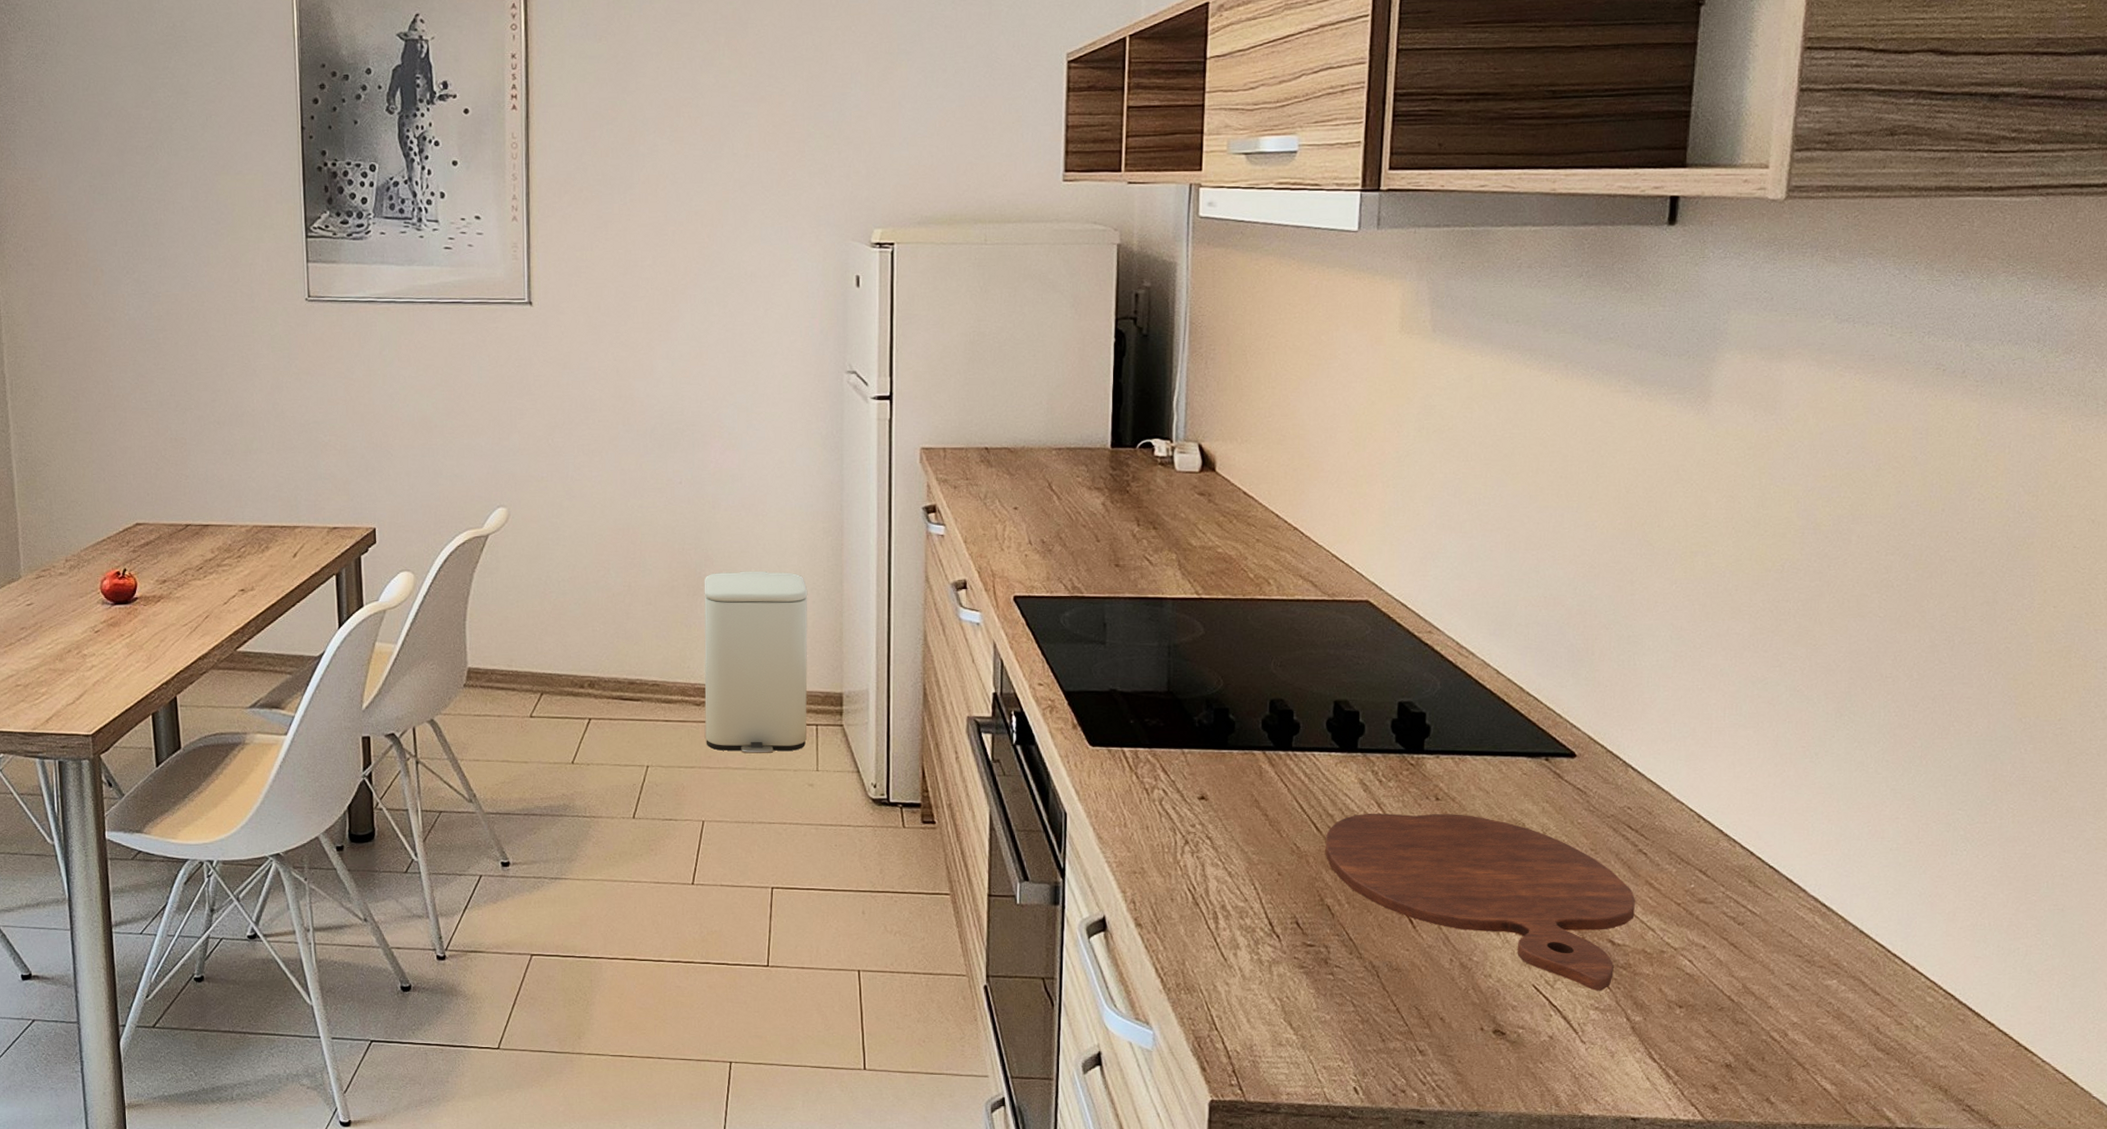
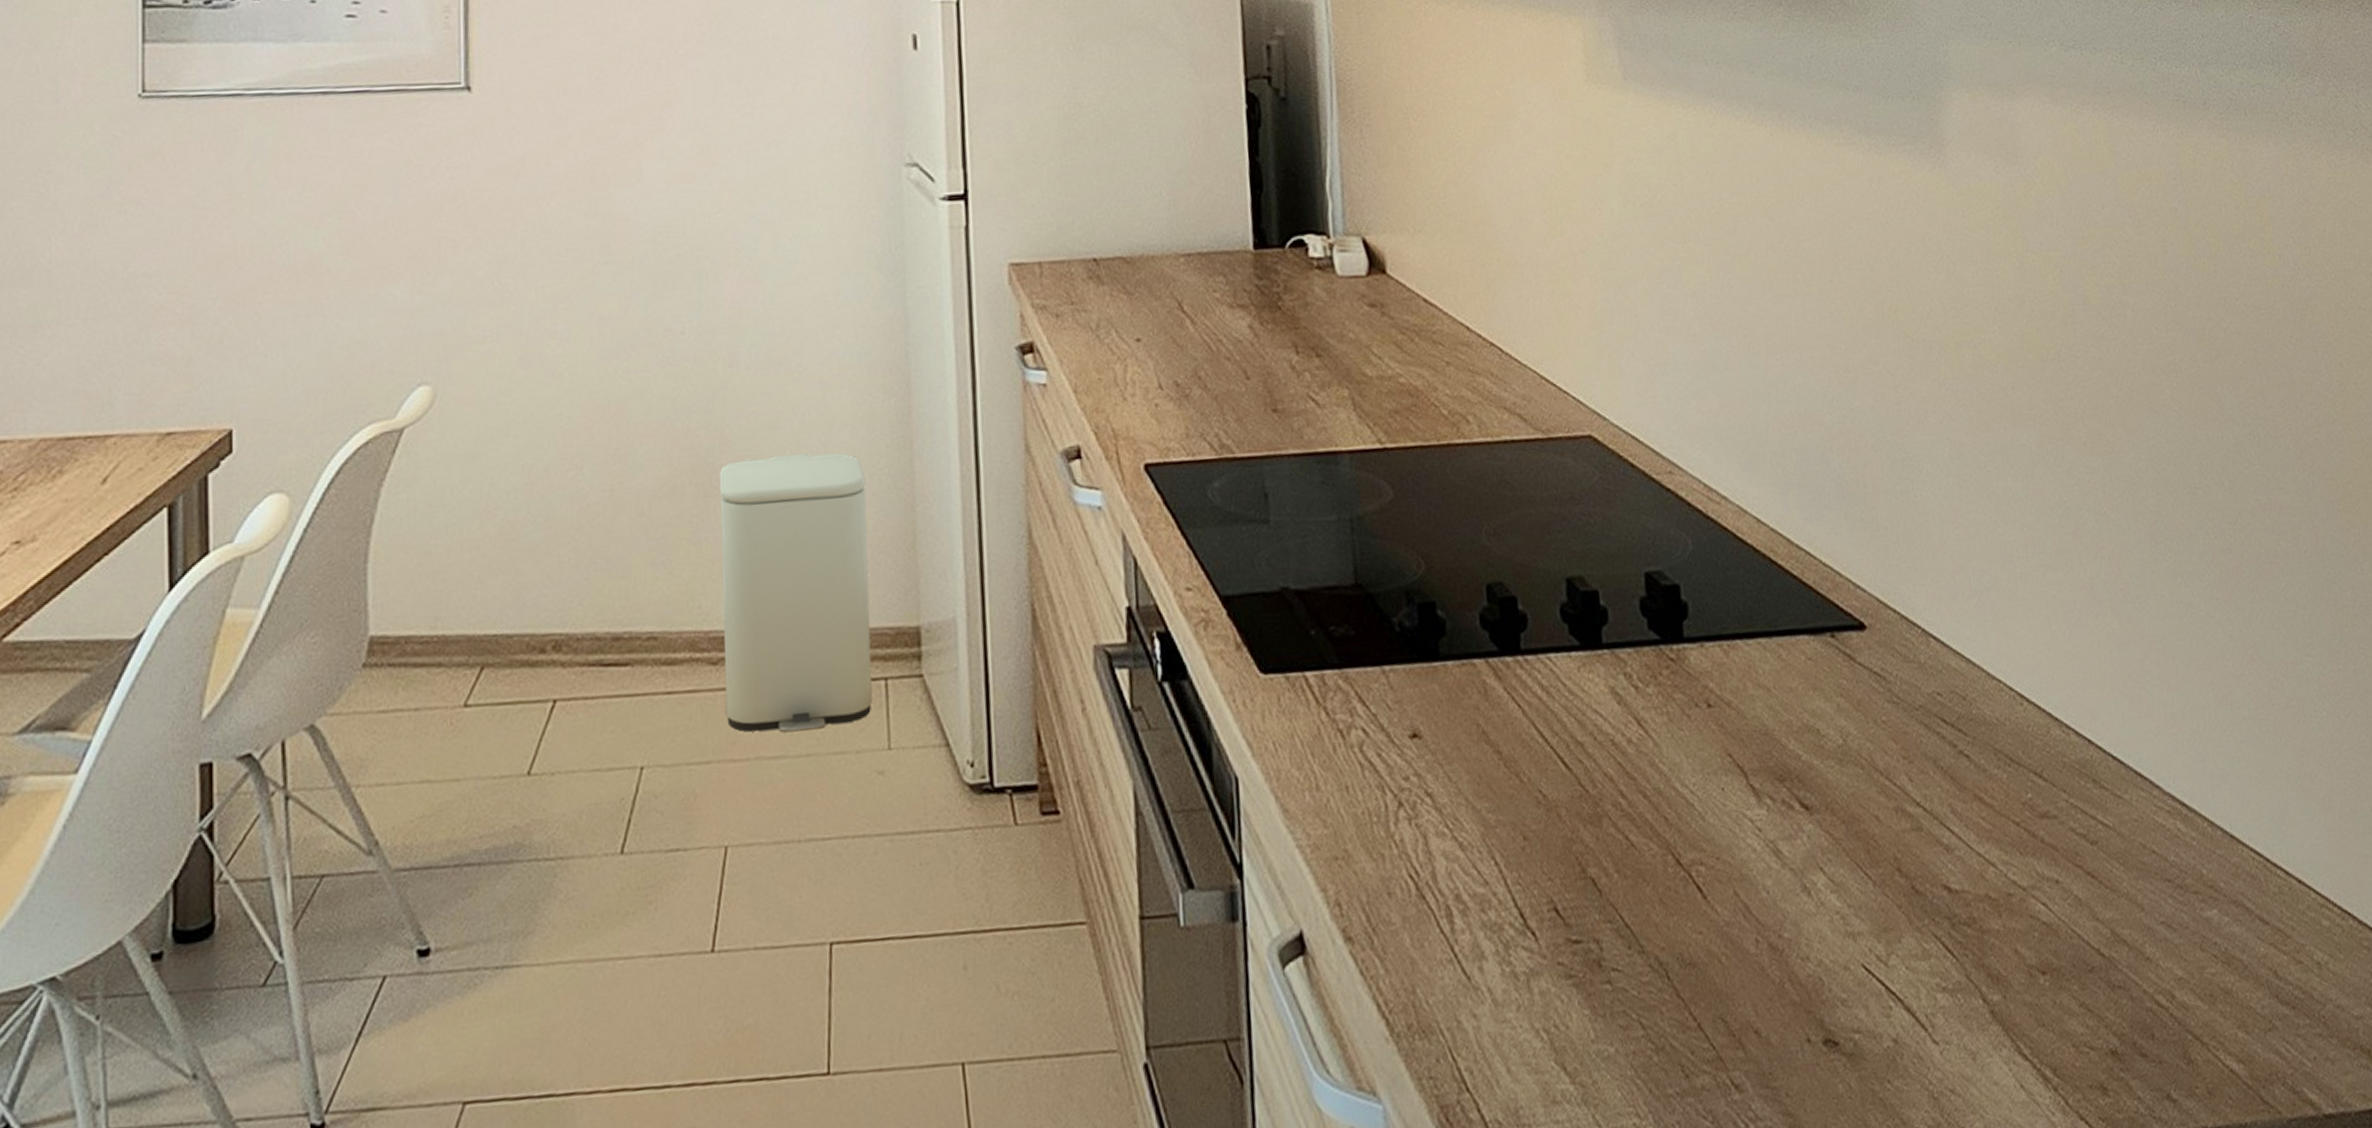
cutting board: present [1325,813,1635,991] -> none [1578,724,1969,963]

